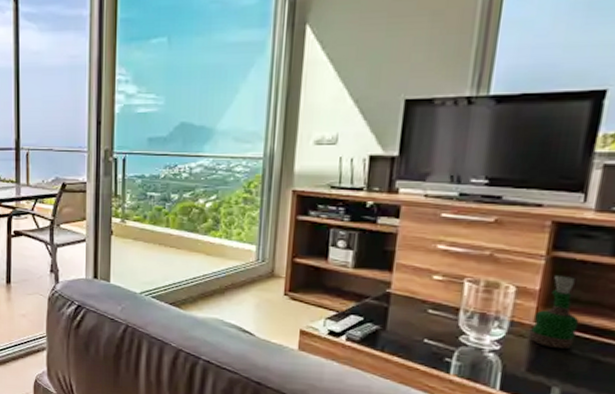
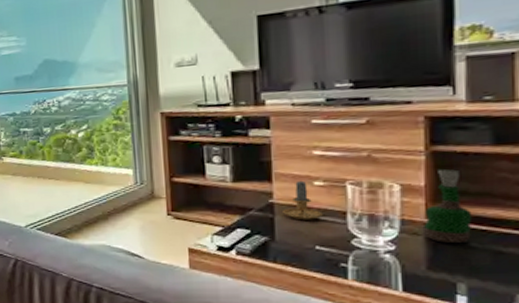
candle: none [398,273,437,313] -> present [283,180,323,221]

